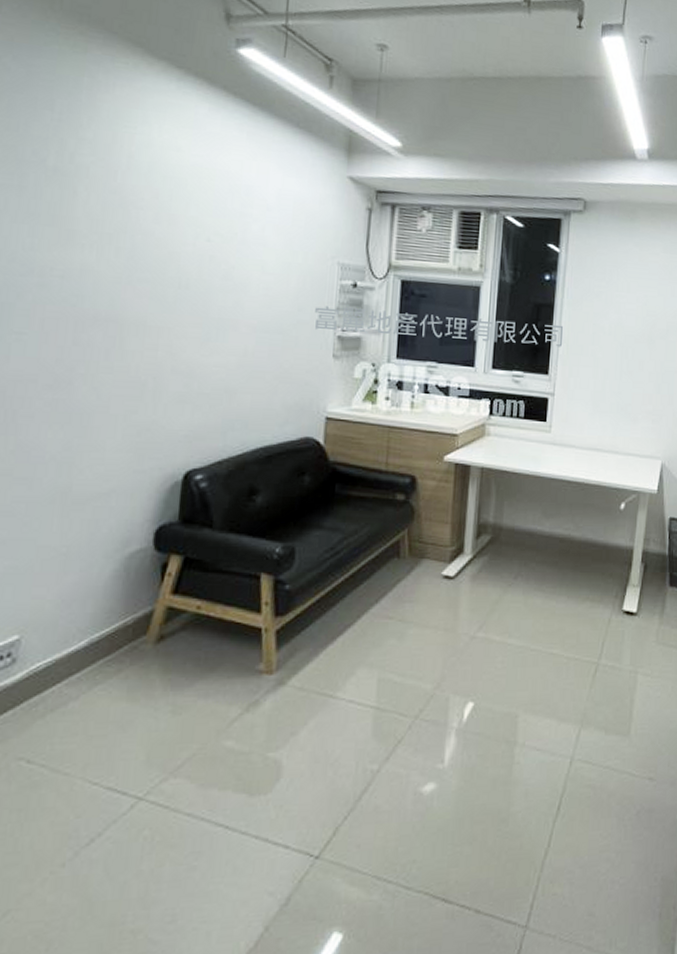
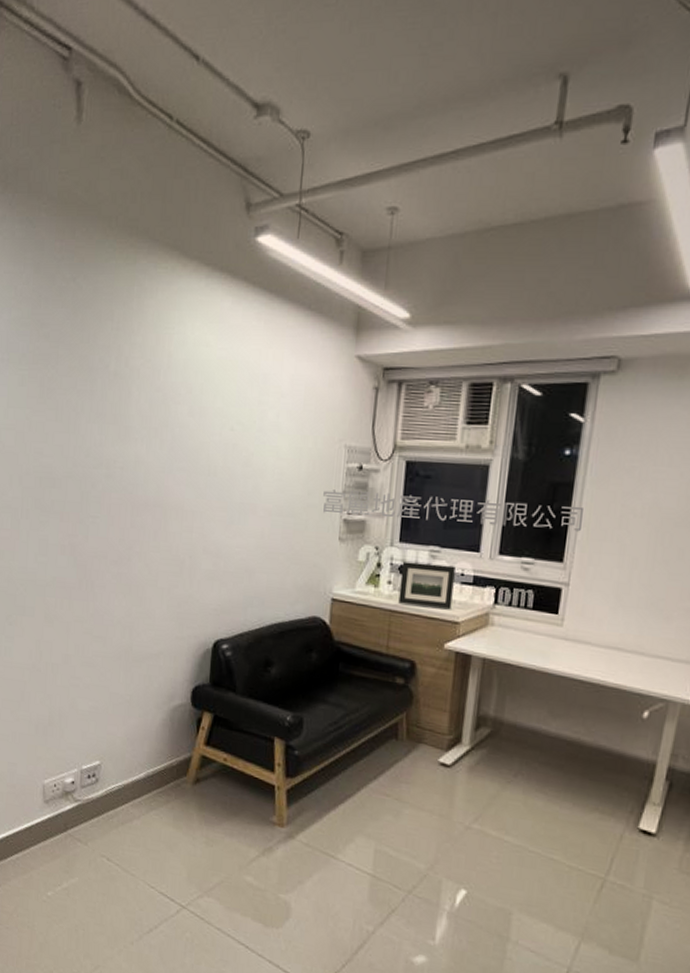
picture frame: none [397,377,452,423] -> present [398,561,456,610]

